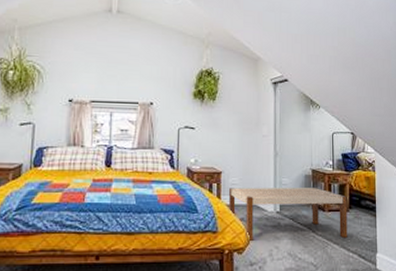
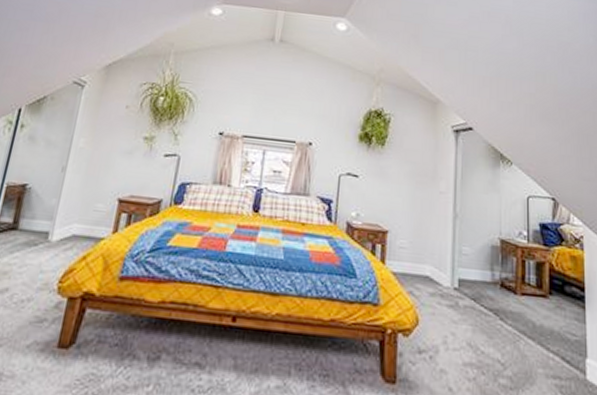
bench: present [229,187,348,241] -> none [395,251,547,332]

